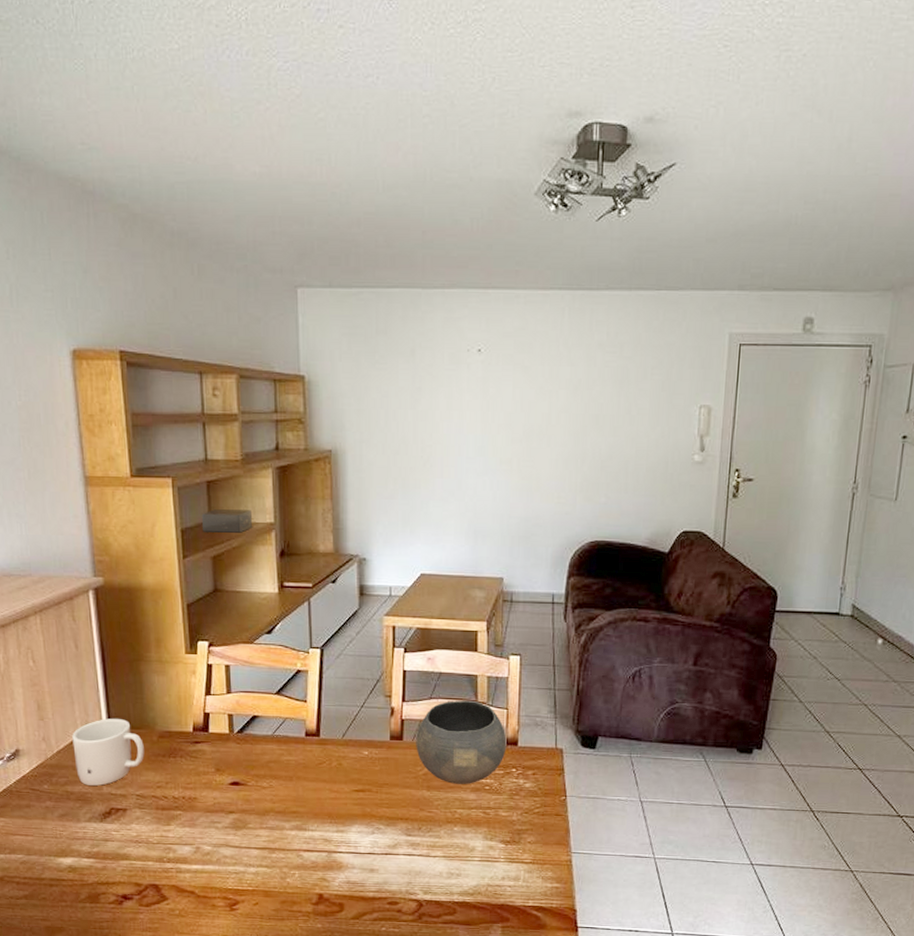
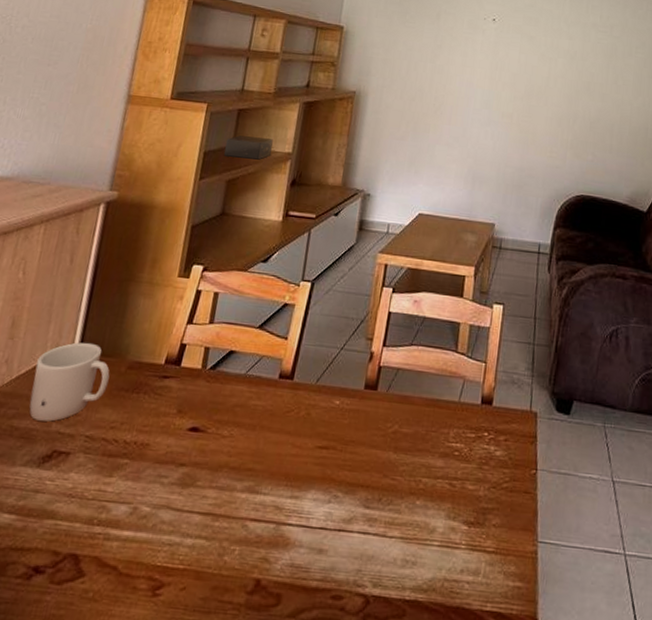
bowl: present [416,700,507,784] -> none [389,348,482,448]

